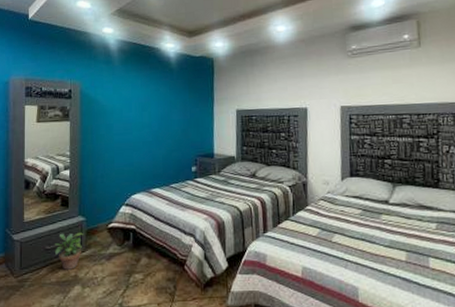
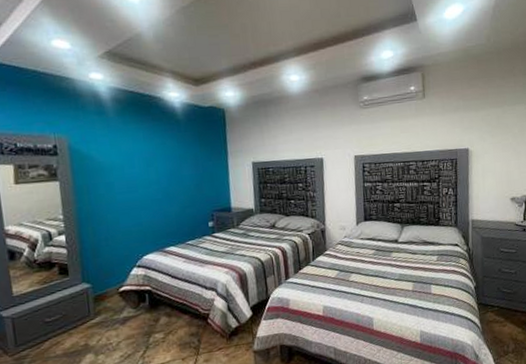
potted plant: present [54,232,83,270] -> none [55,299,91,340]

